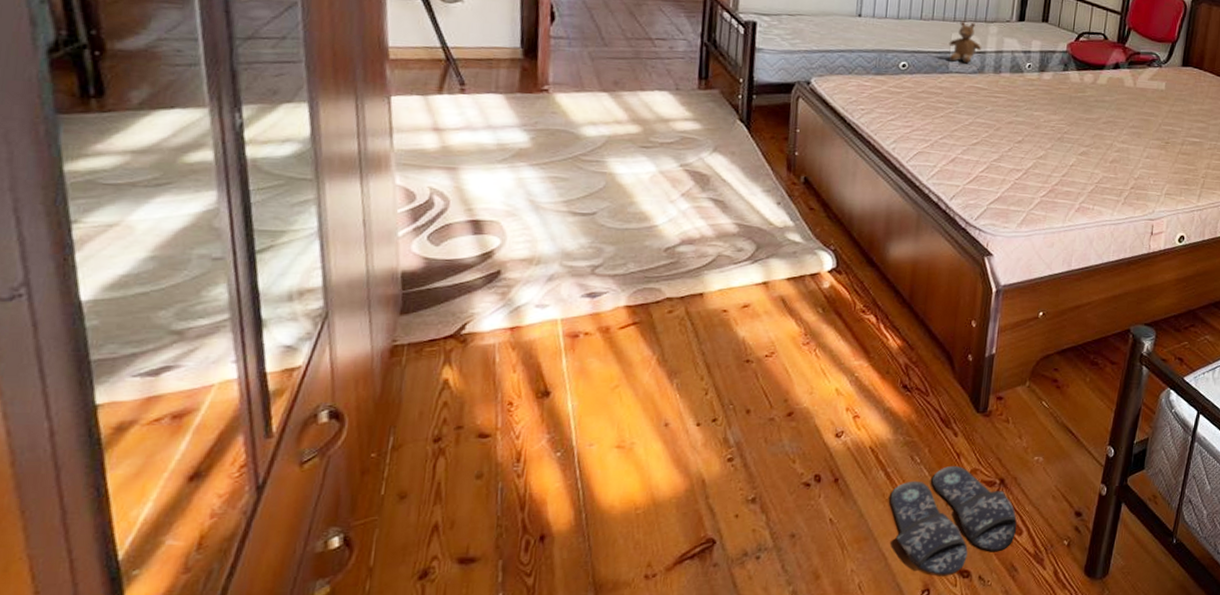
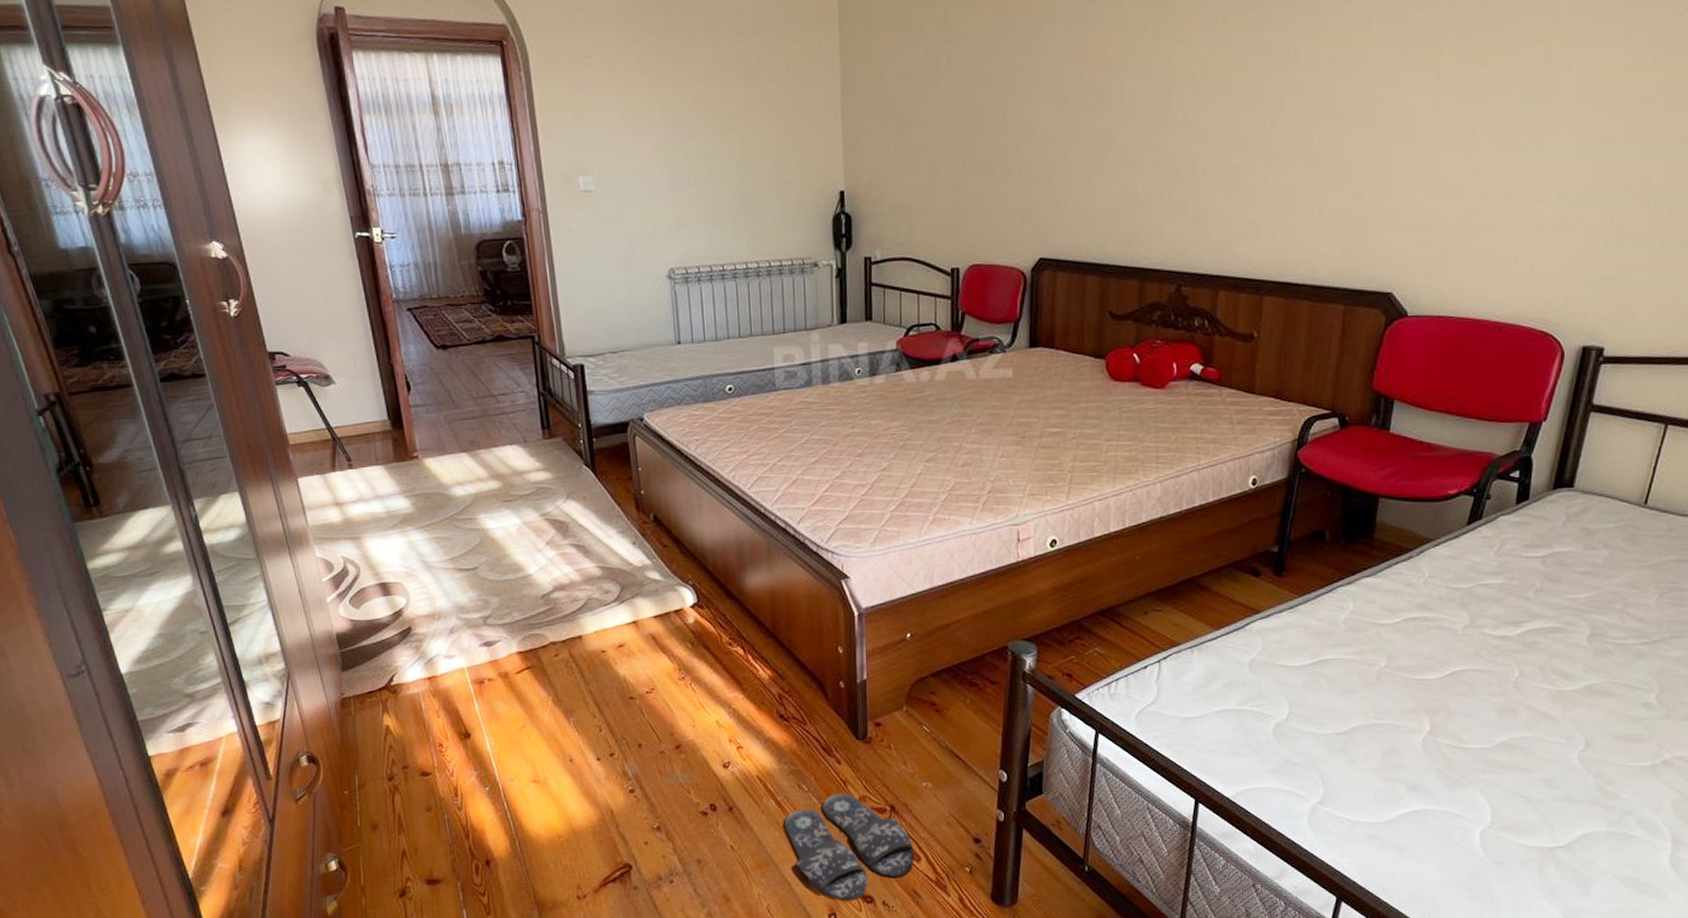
teddy bear: present [948,21,982,64] -> none [771,332,807,378]

